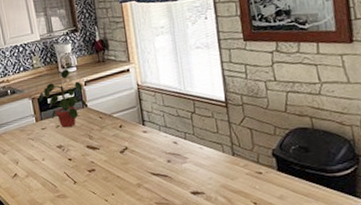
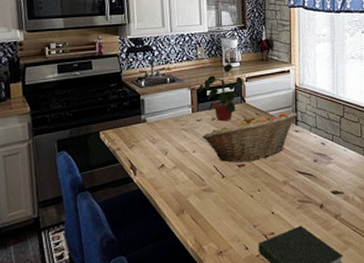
fruit basket: none [49,112,143,168] -> present [202,112,297,163]

